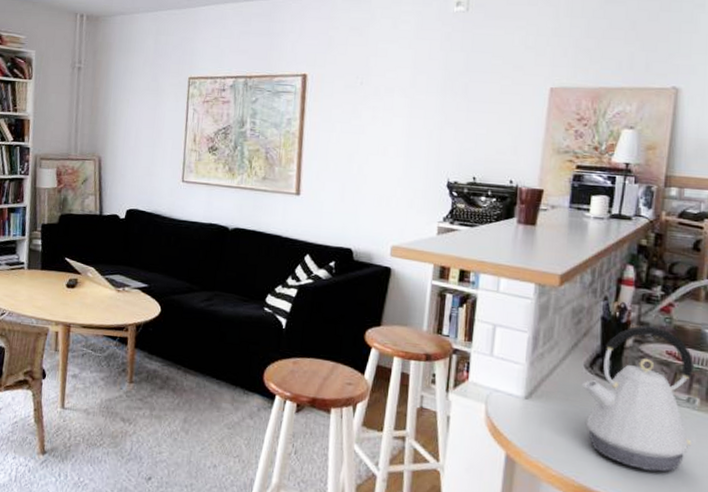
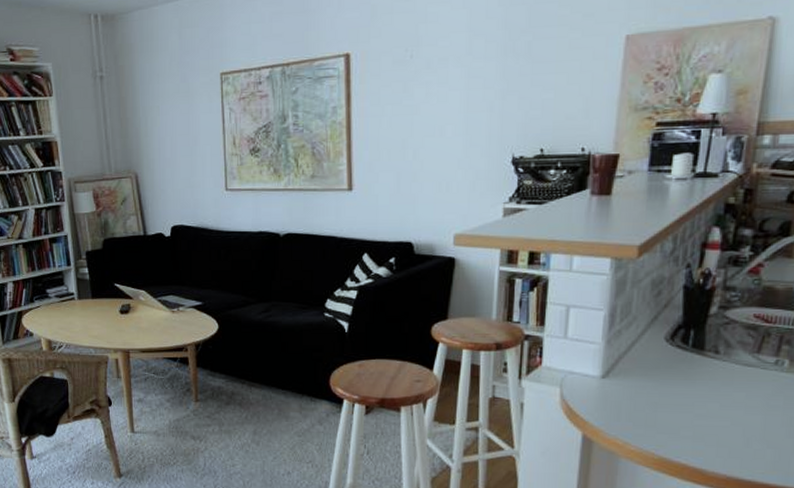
kettle: present [582,325,695,472] -> none [662,289,785,437]

